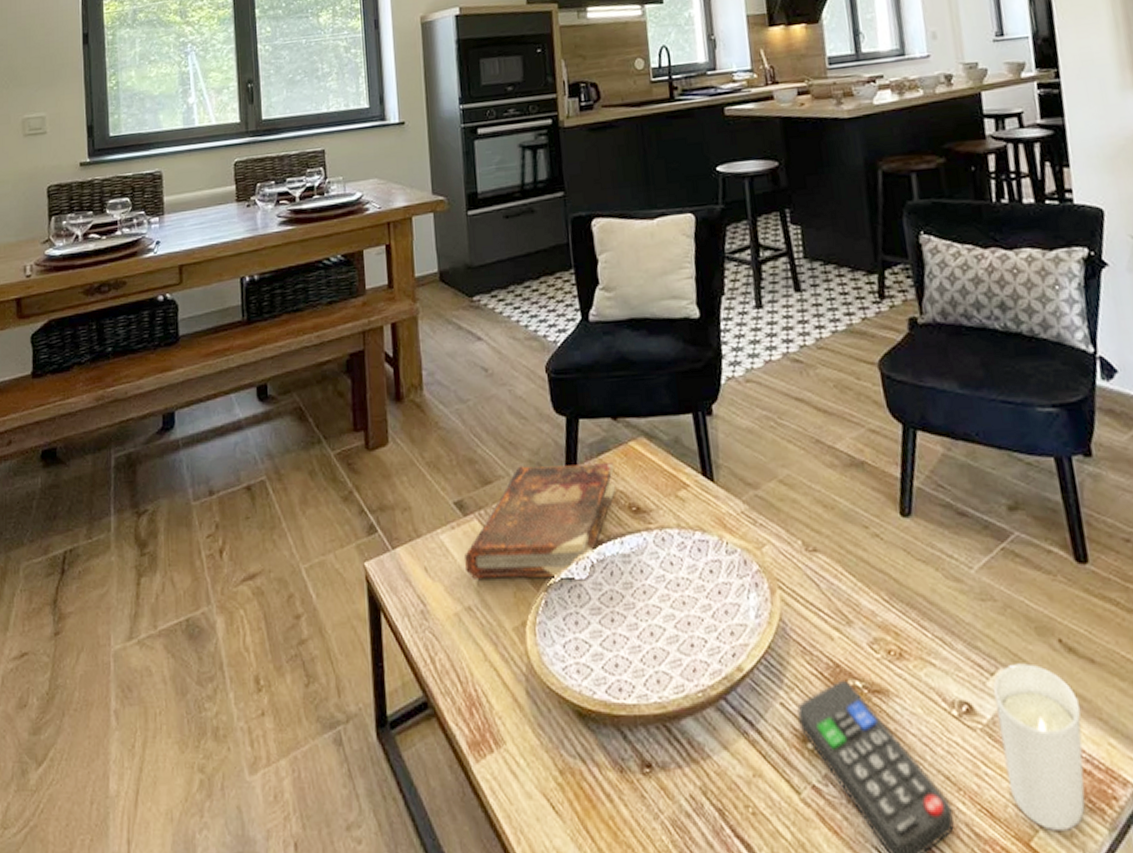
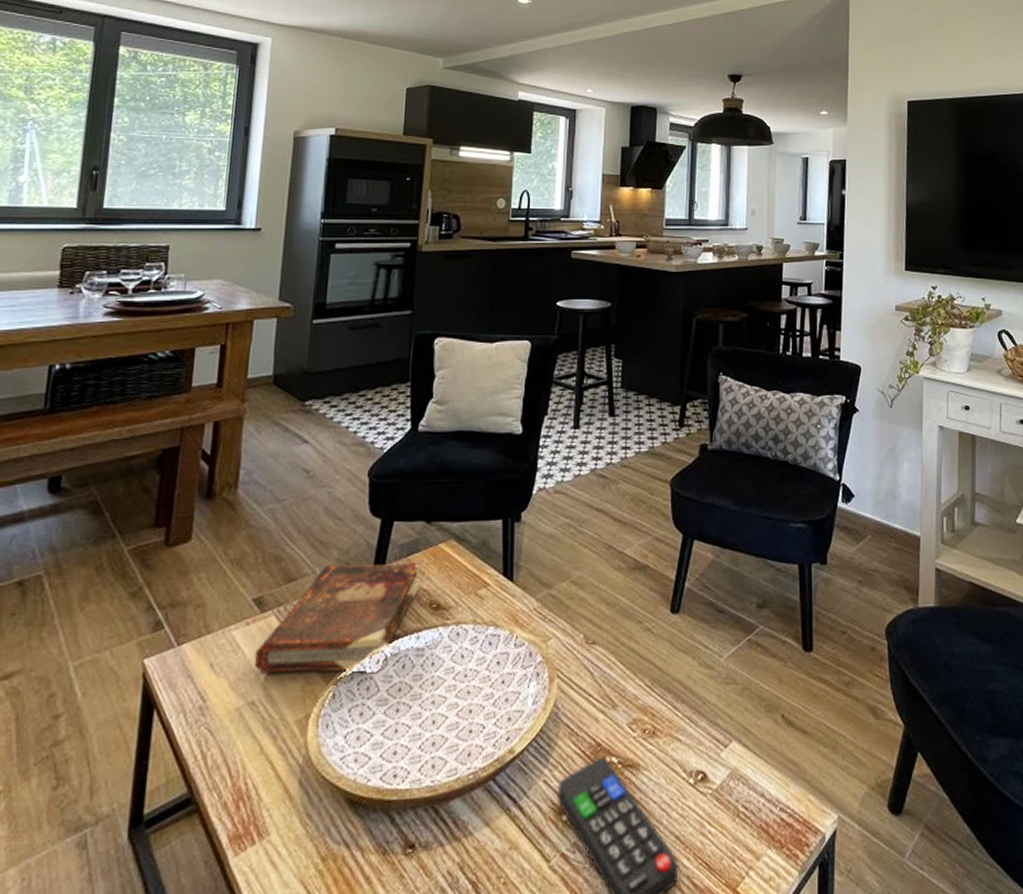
candle holder: present [993,663,1085,830] -> none [725,736,791,876]

